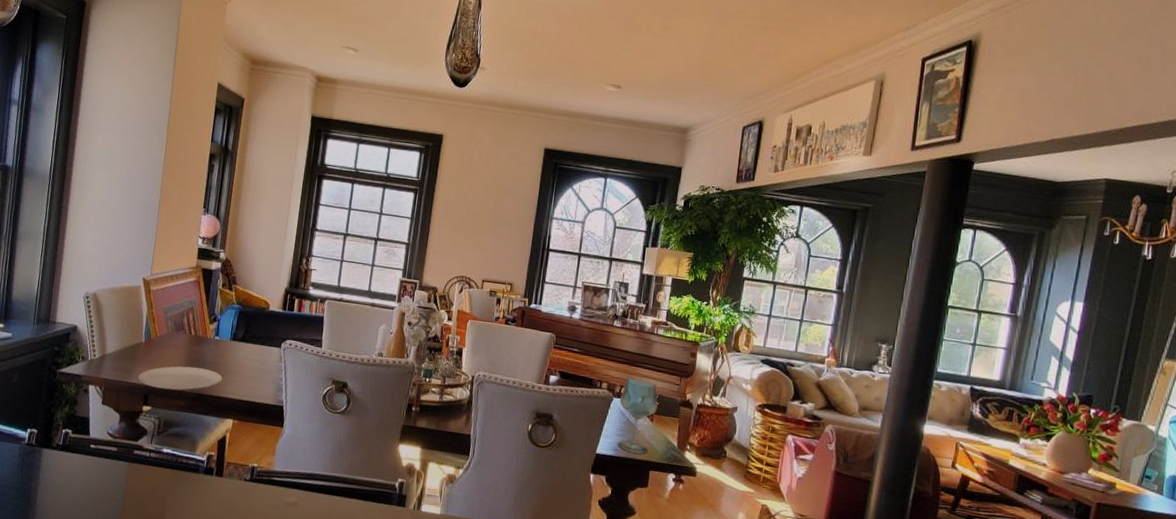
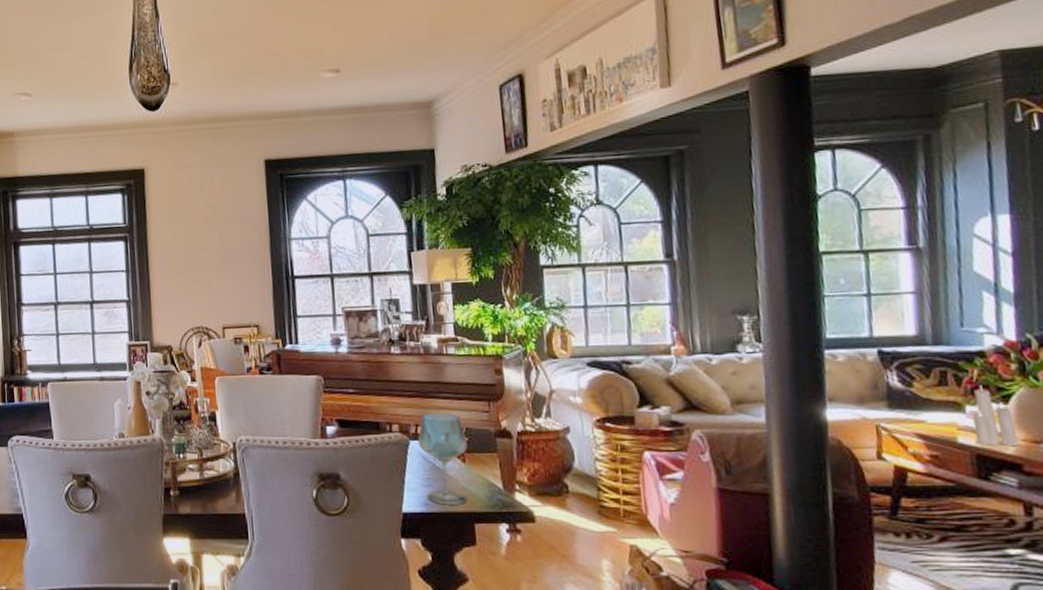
candle: none [1021,425,1050,474] -> present [972,385,1020,447]

